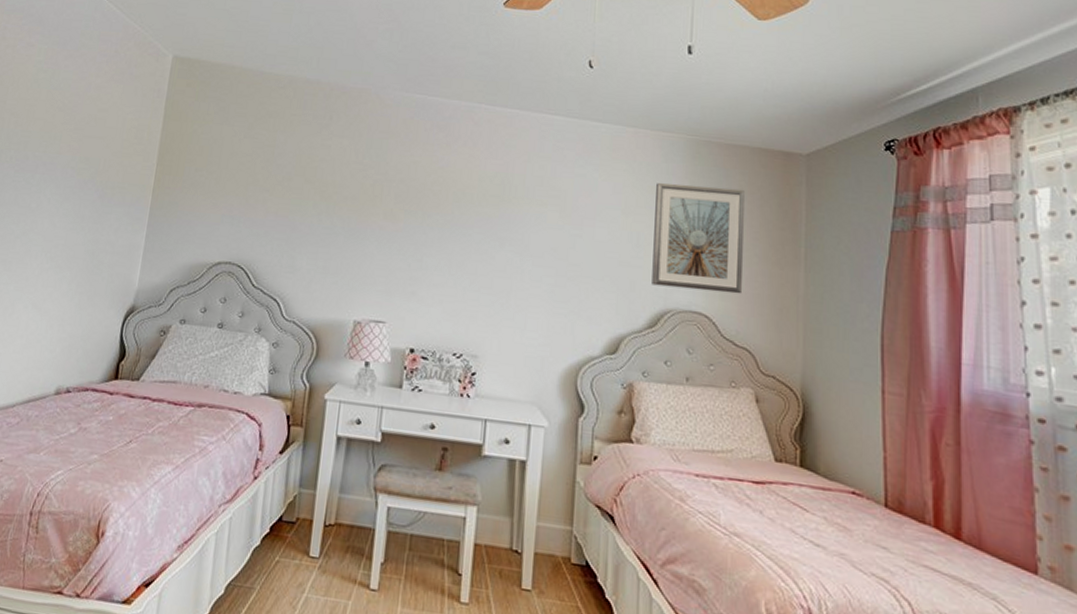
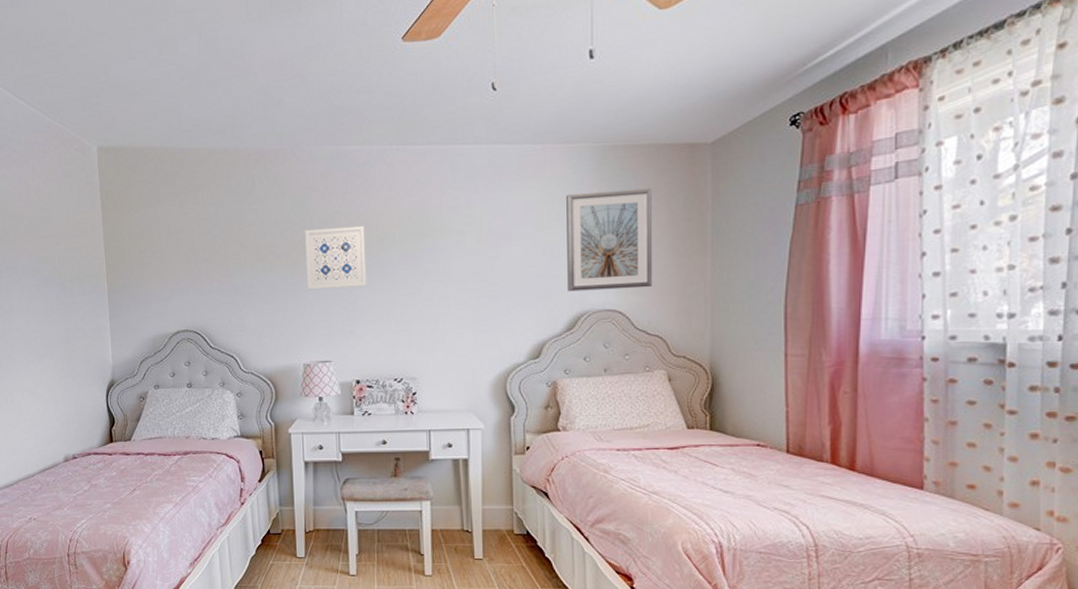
wall art: none [371,175,441,245] -> present [305,225,367,289]

